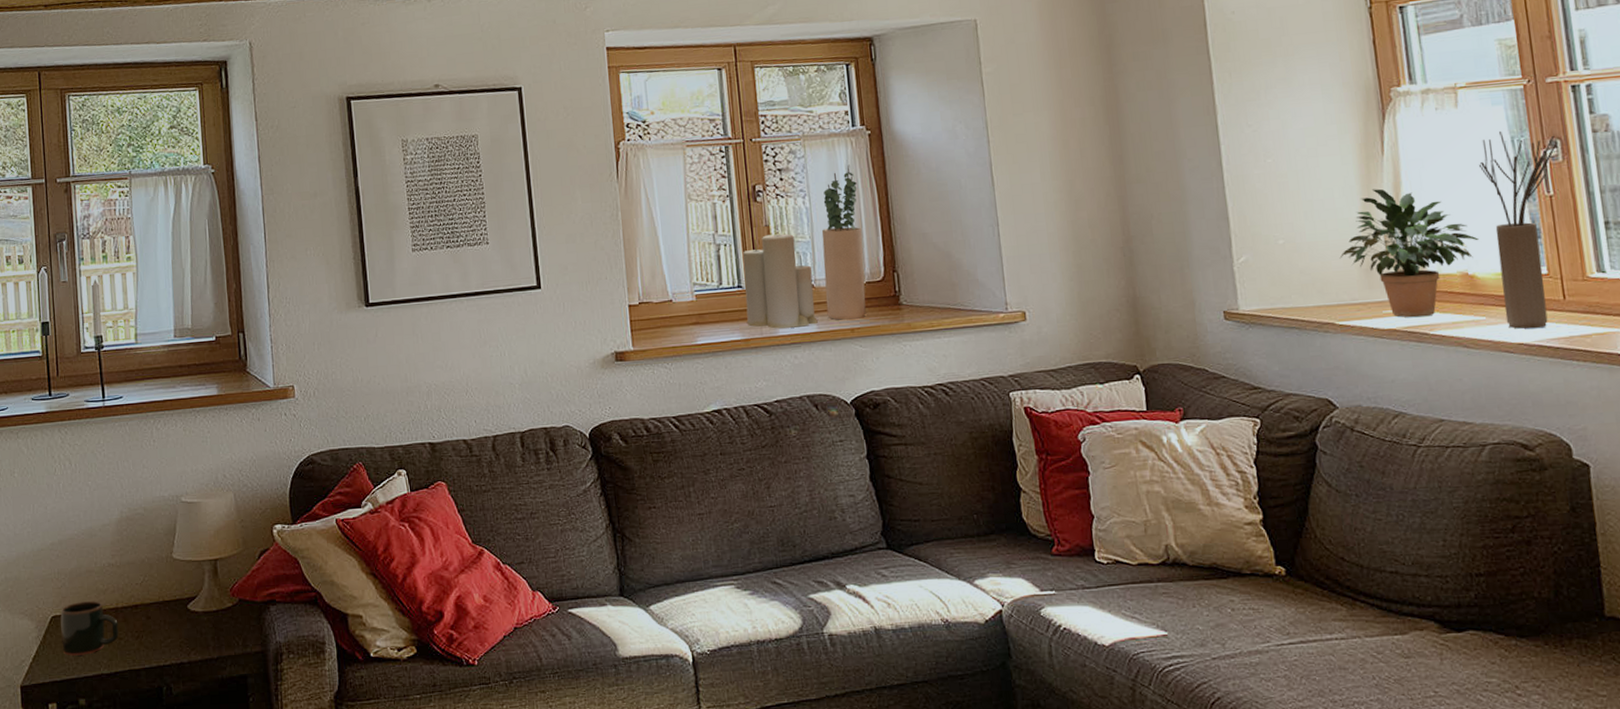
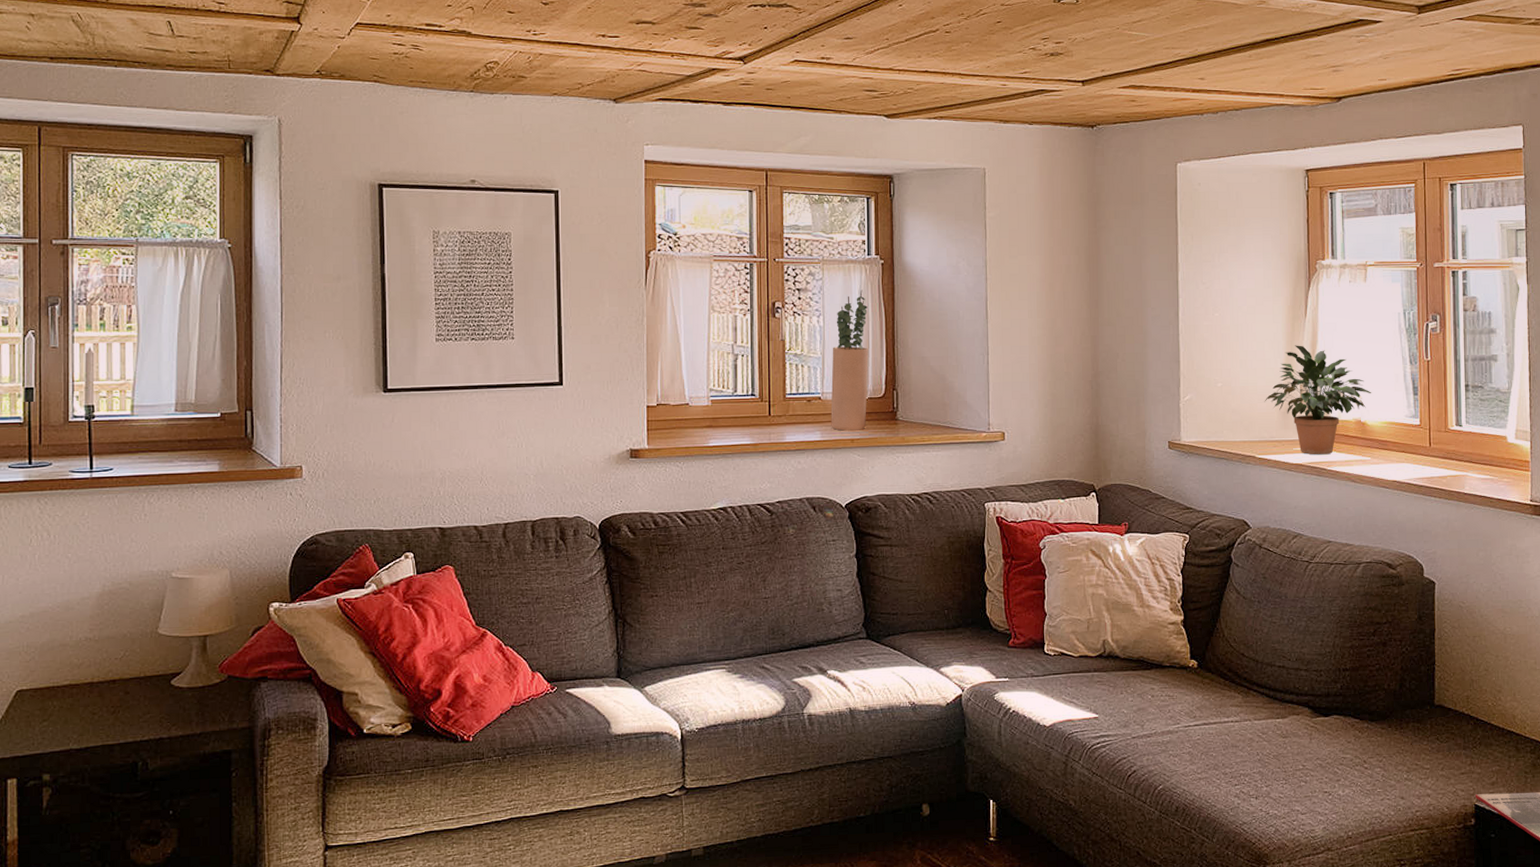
mug: present [60,601,119,656] -> none [27,675,92,731]
candle: present [742,224,818,329] -> none [756,339,822,436]
vase: present [1479,130,1558,329] -> none [1378,304,1438,469]

